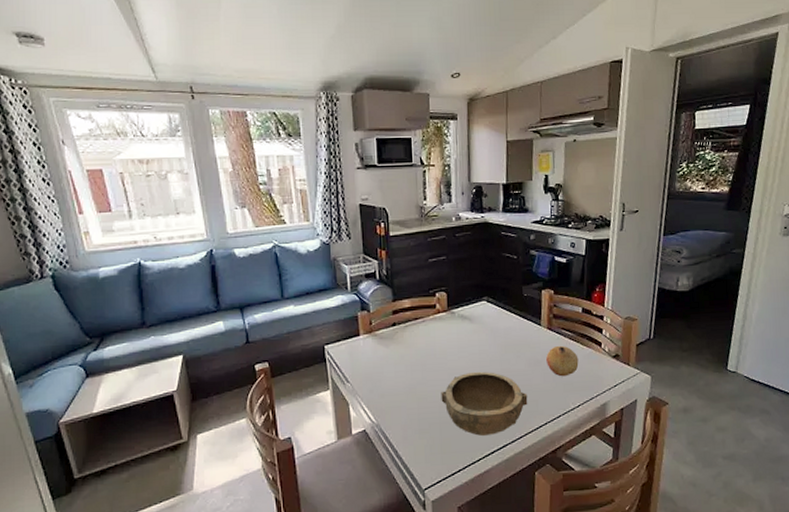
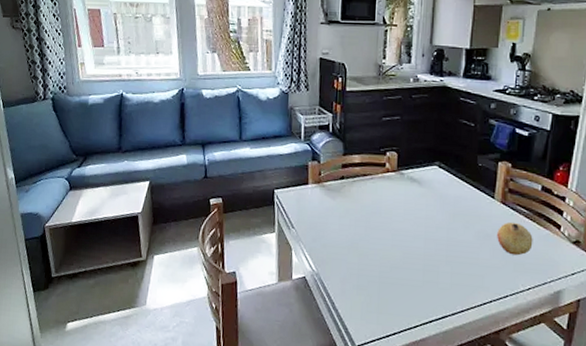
bowl: present [441,371,528,436] -> none [382,236,473,304]

